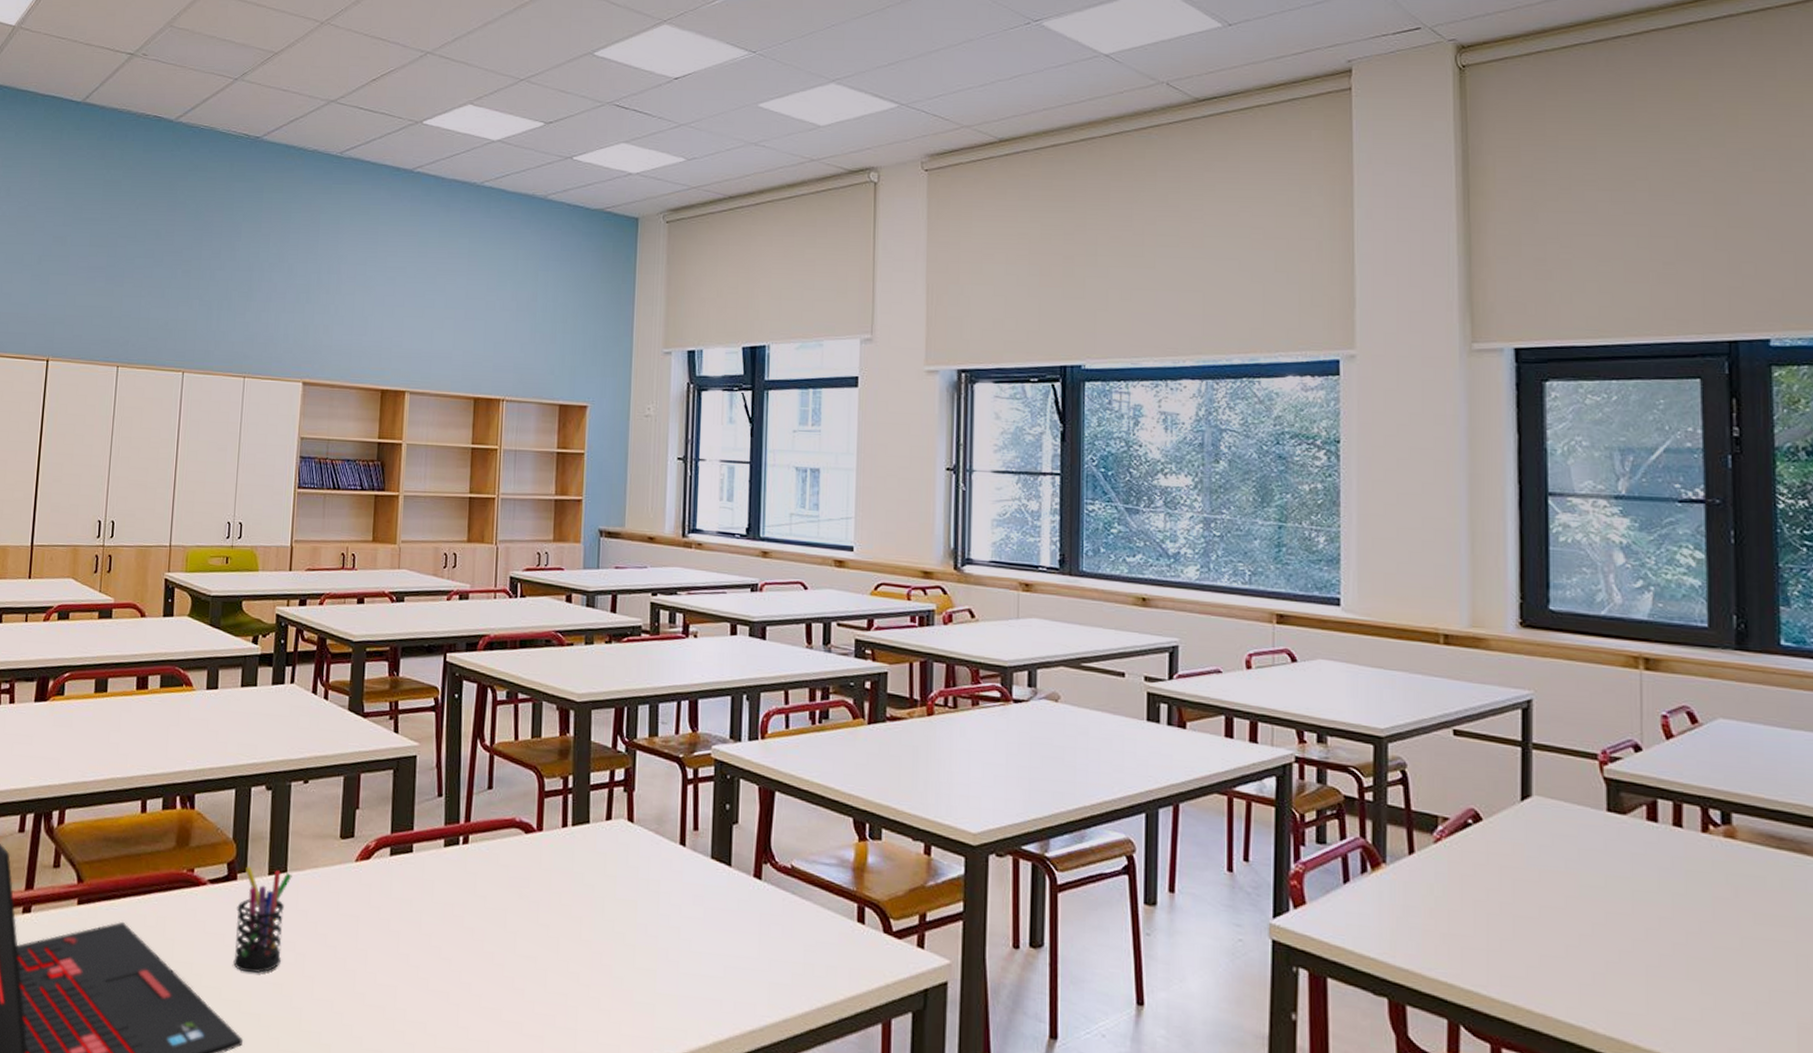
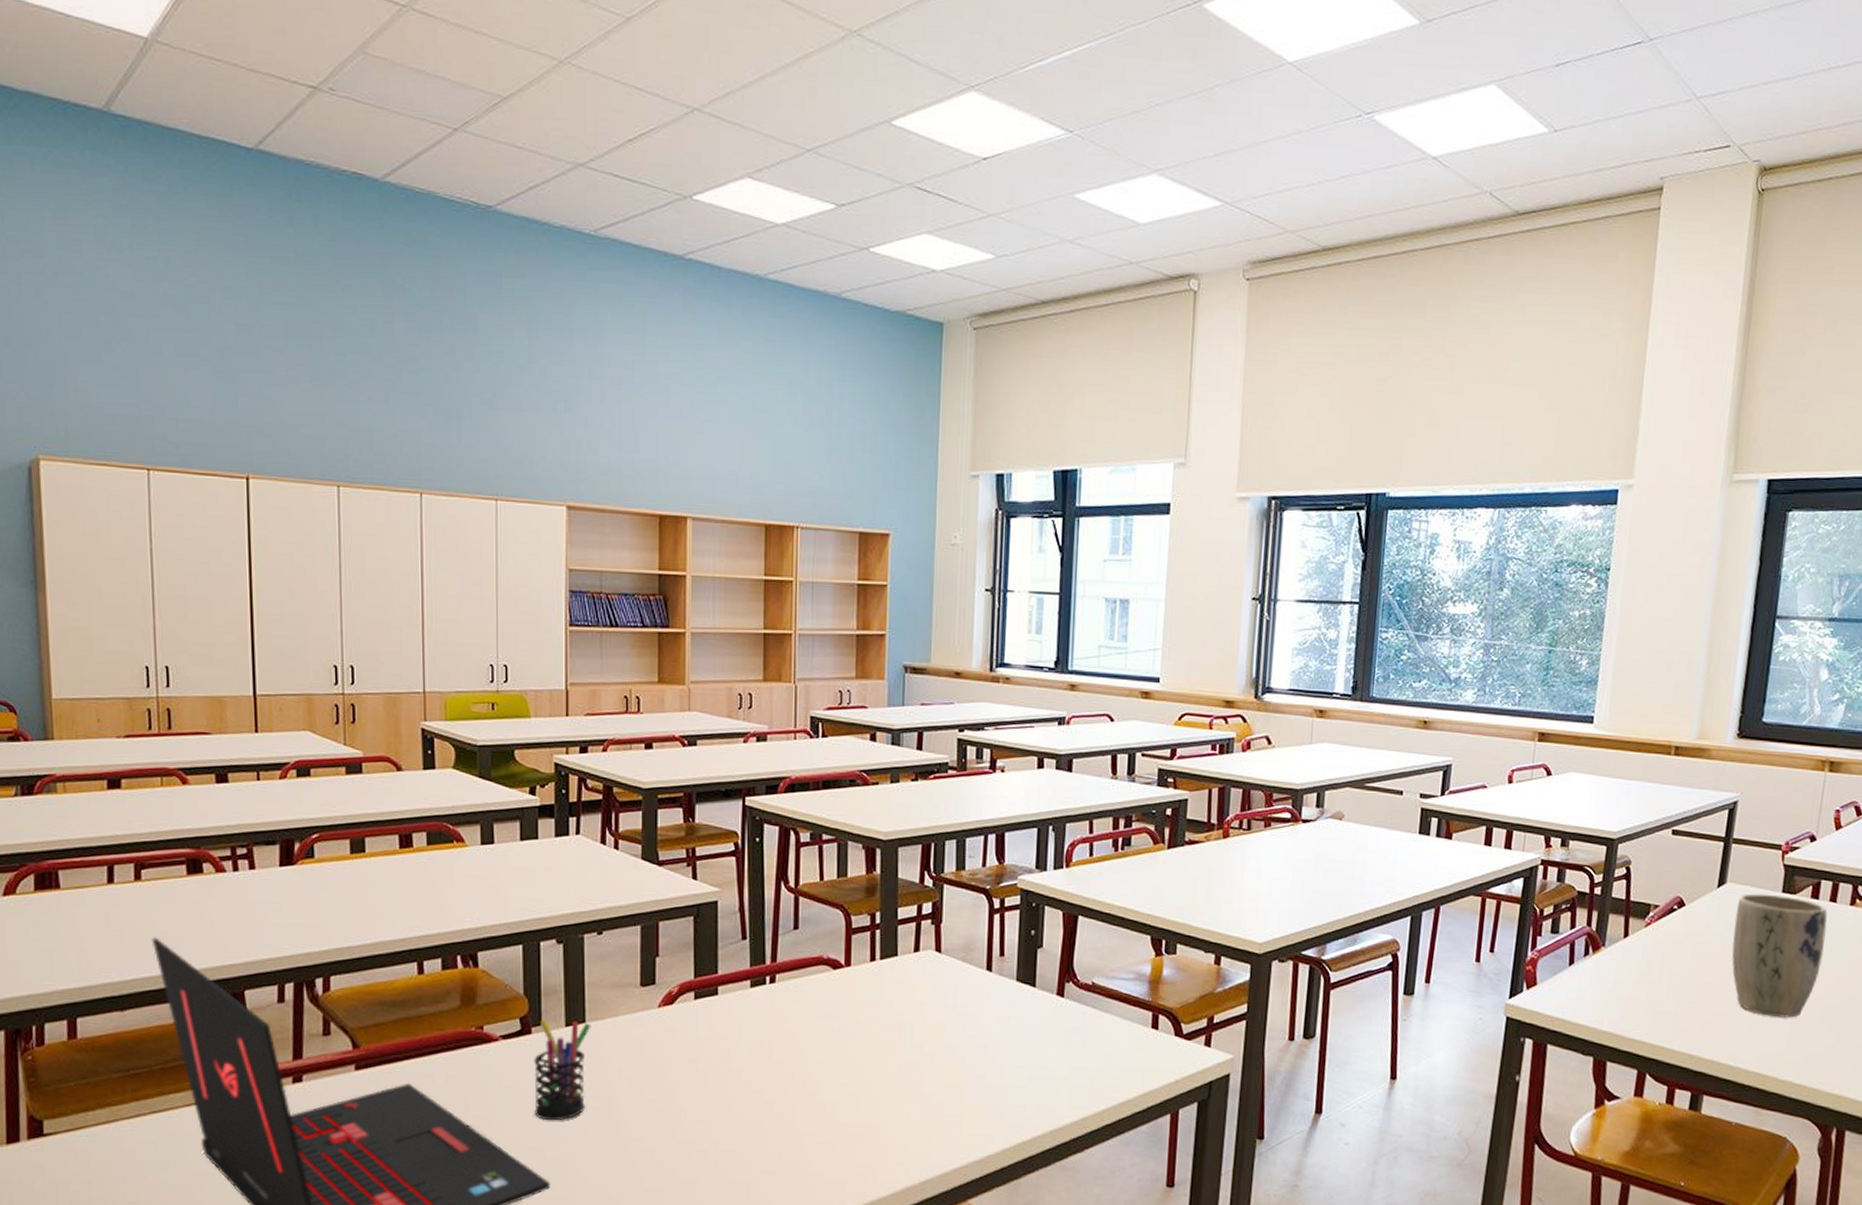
plant pot: none [1549,810,1676,969] -> present [1732,893,1827,1018]

